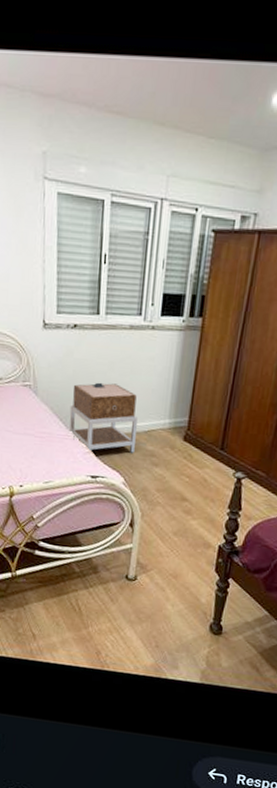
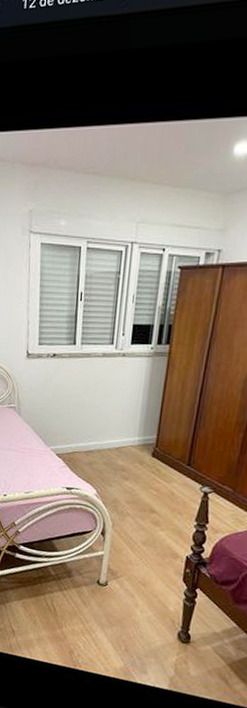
nightstand: present [69,382,138,453] -> none [48,404,109,468]

